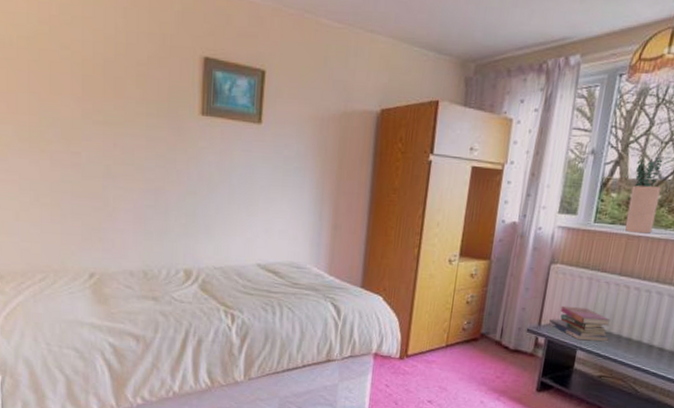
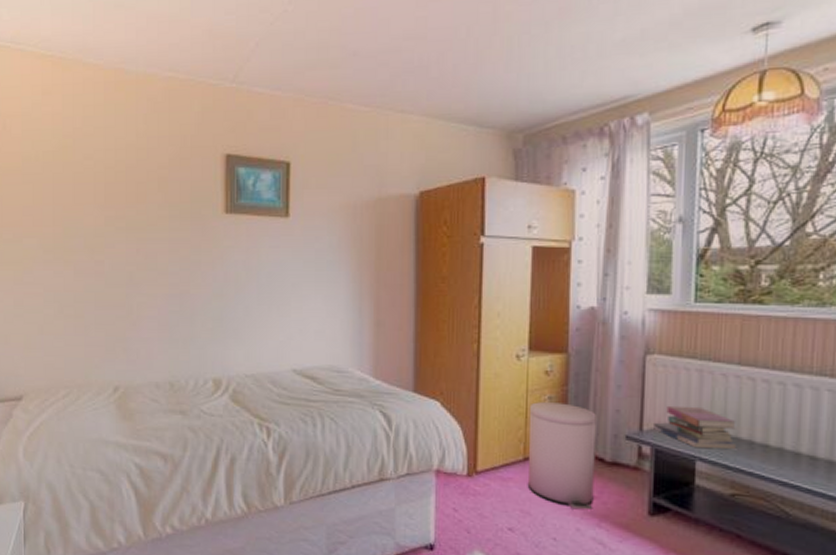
pedal bin: none [446,299,507,387] -> present [527,402,596,511]
vase: present [624,152,664,234] -> none [736,214,777,312]

